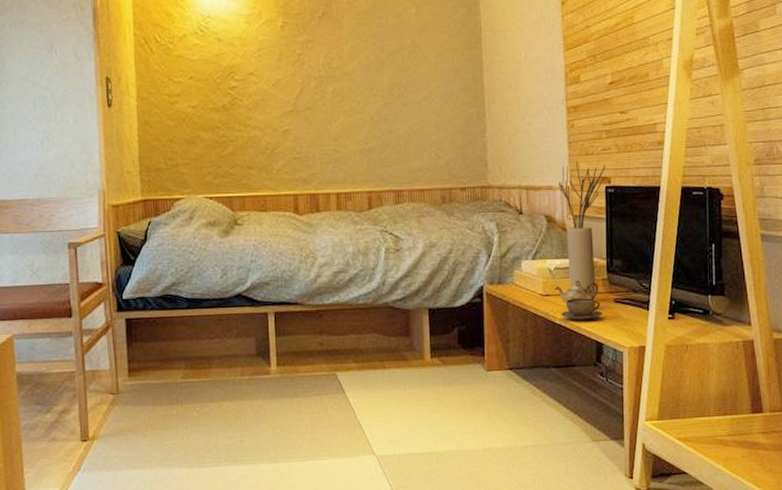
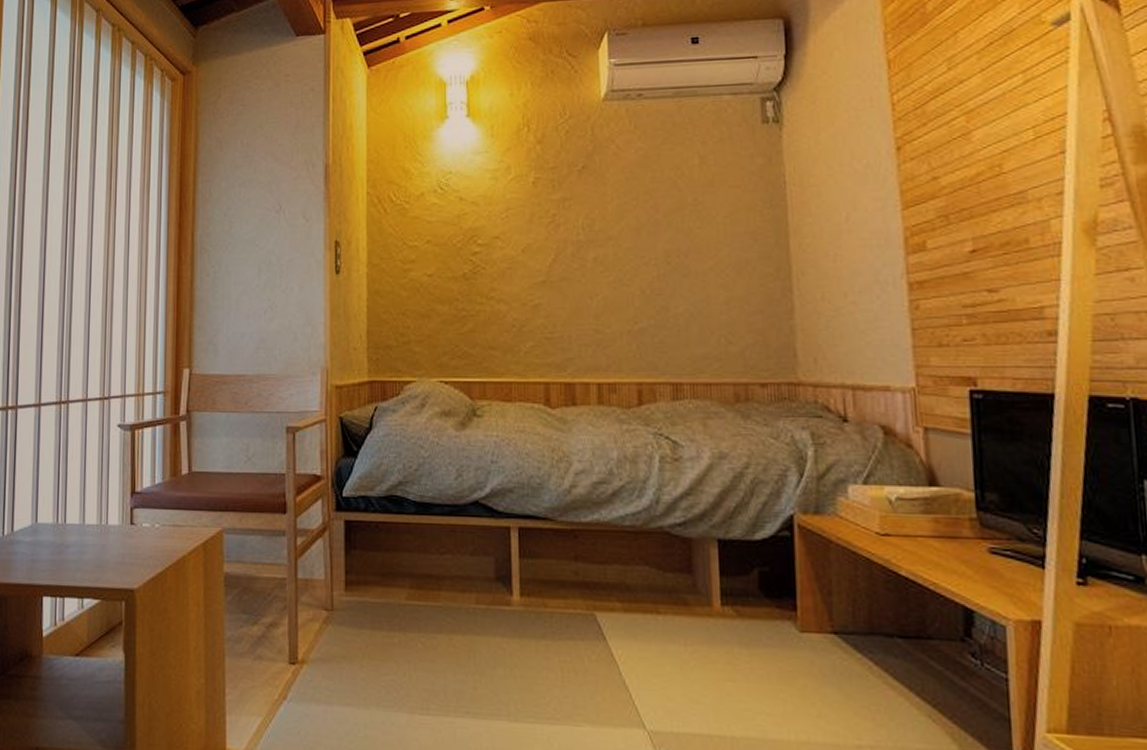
teapot: present [554,280,599,304] -> none [896,517,965,550]
vase: present [558,161,606,300] -> none [898,354,970,548]
teacup: present [561,298,603,320] -> none [908,543,973,574]

